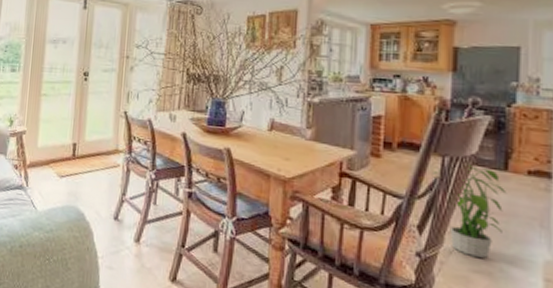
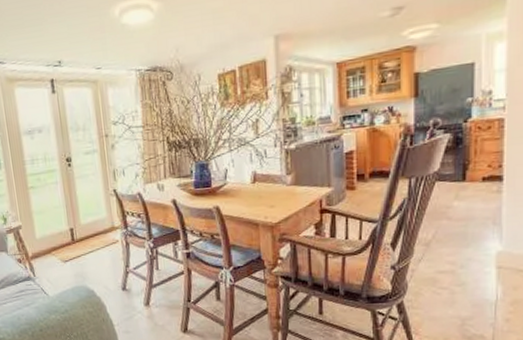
potted plant: present [431,164,507,258] -> none [400,181,466,260]

